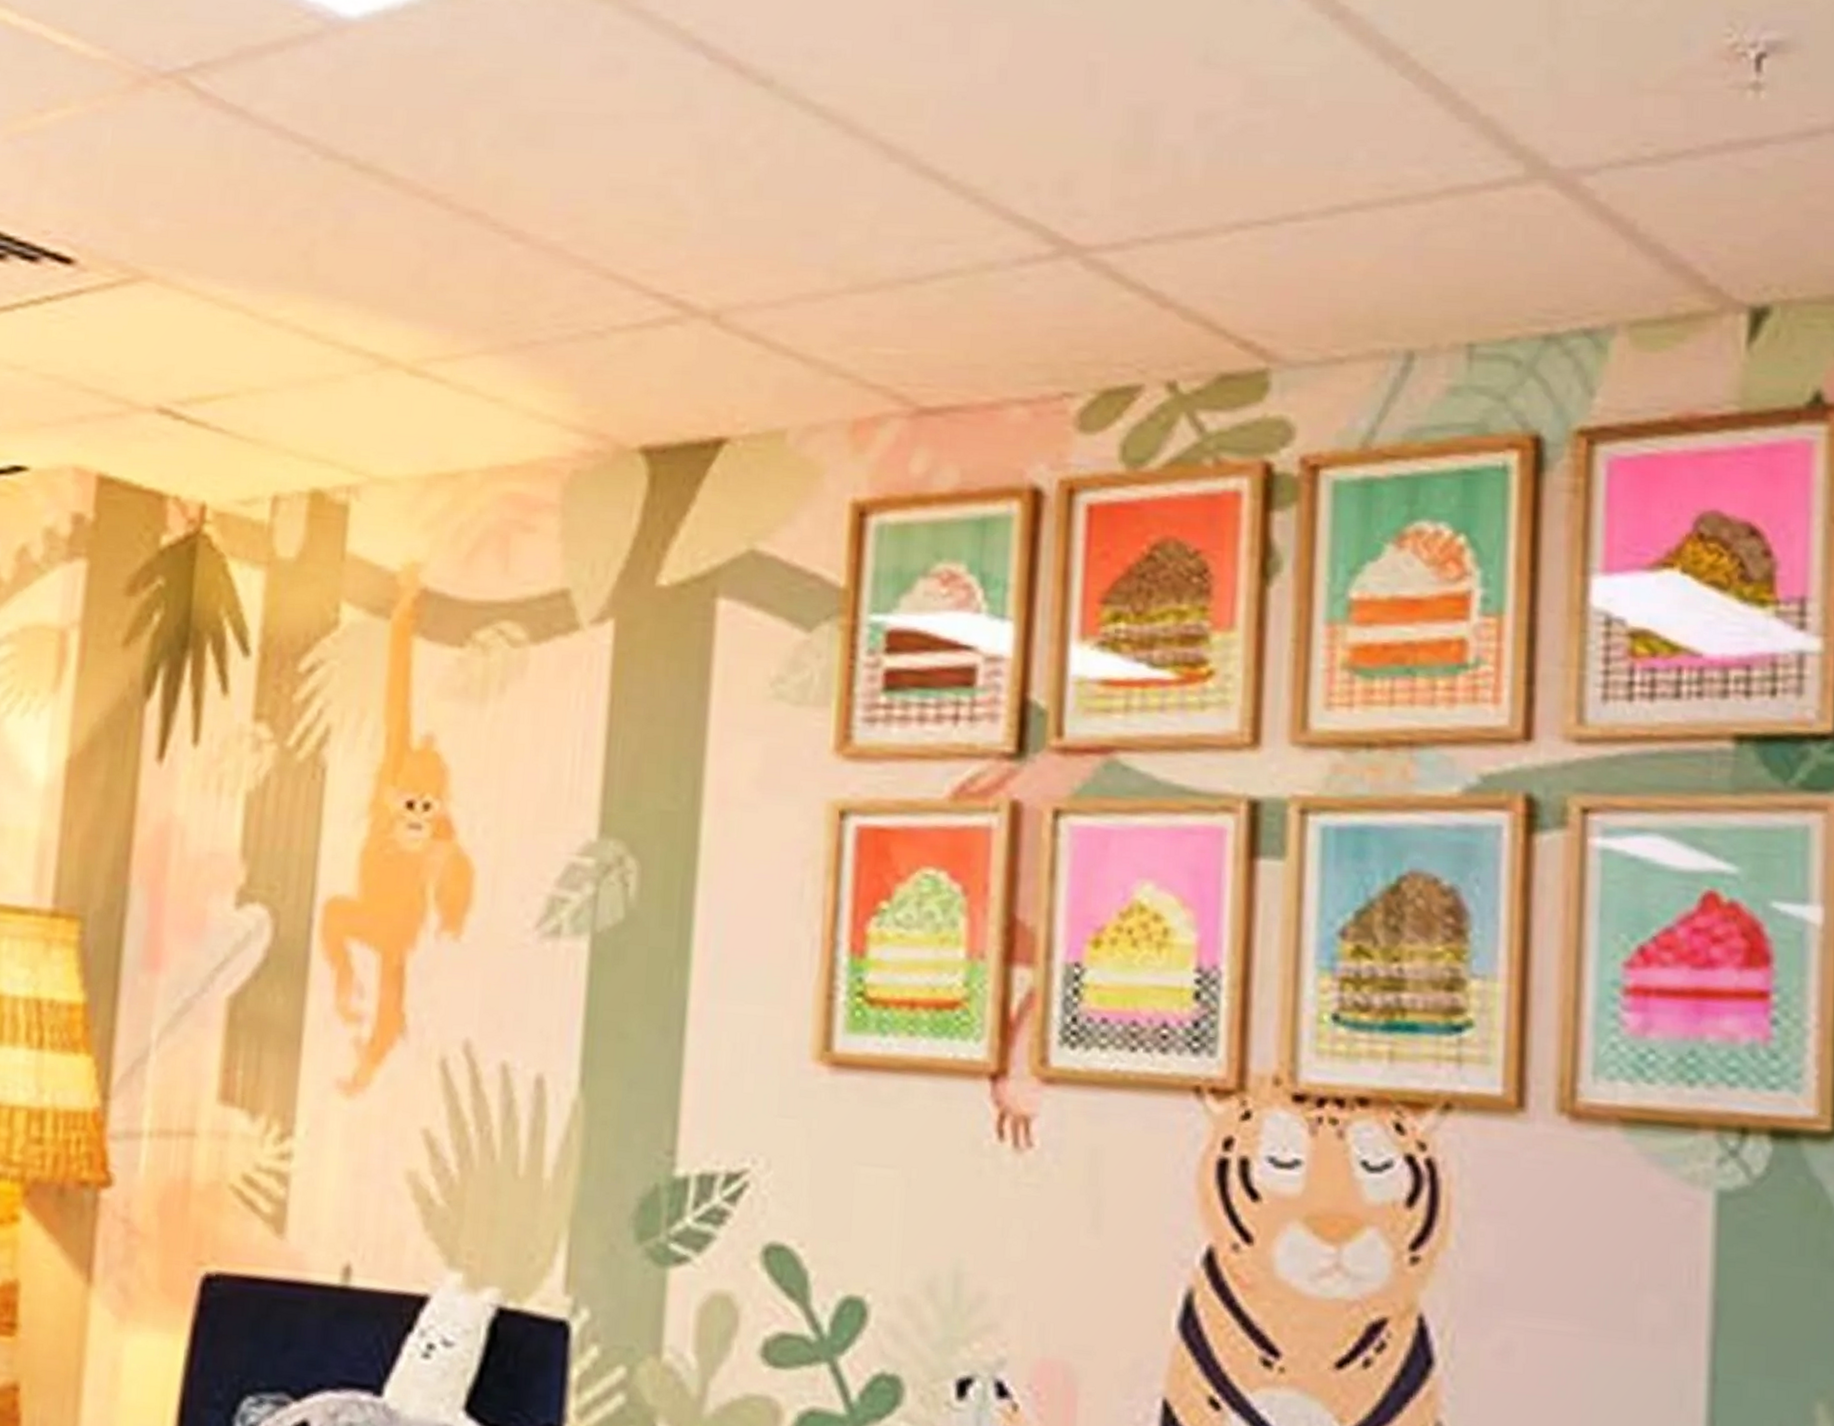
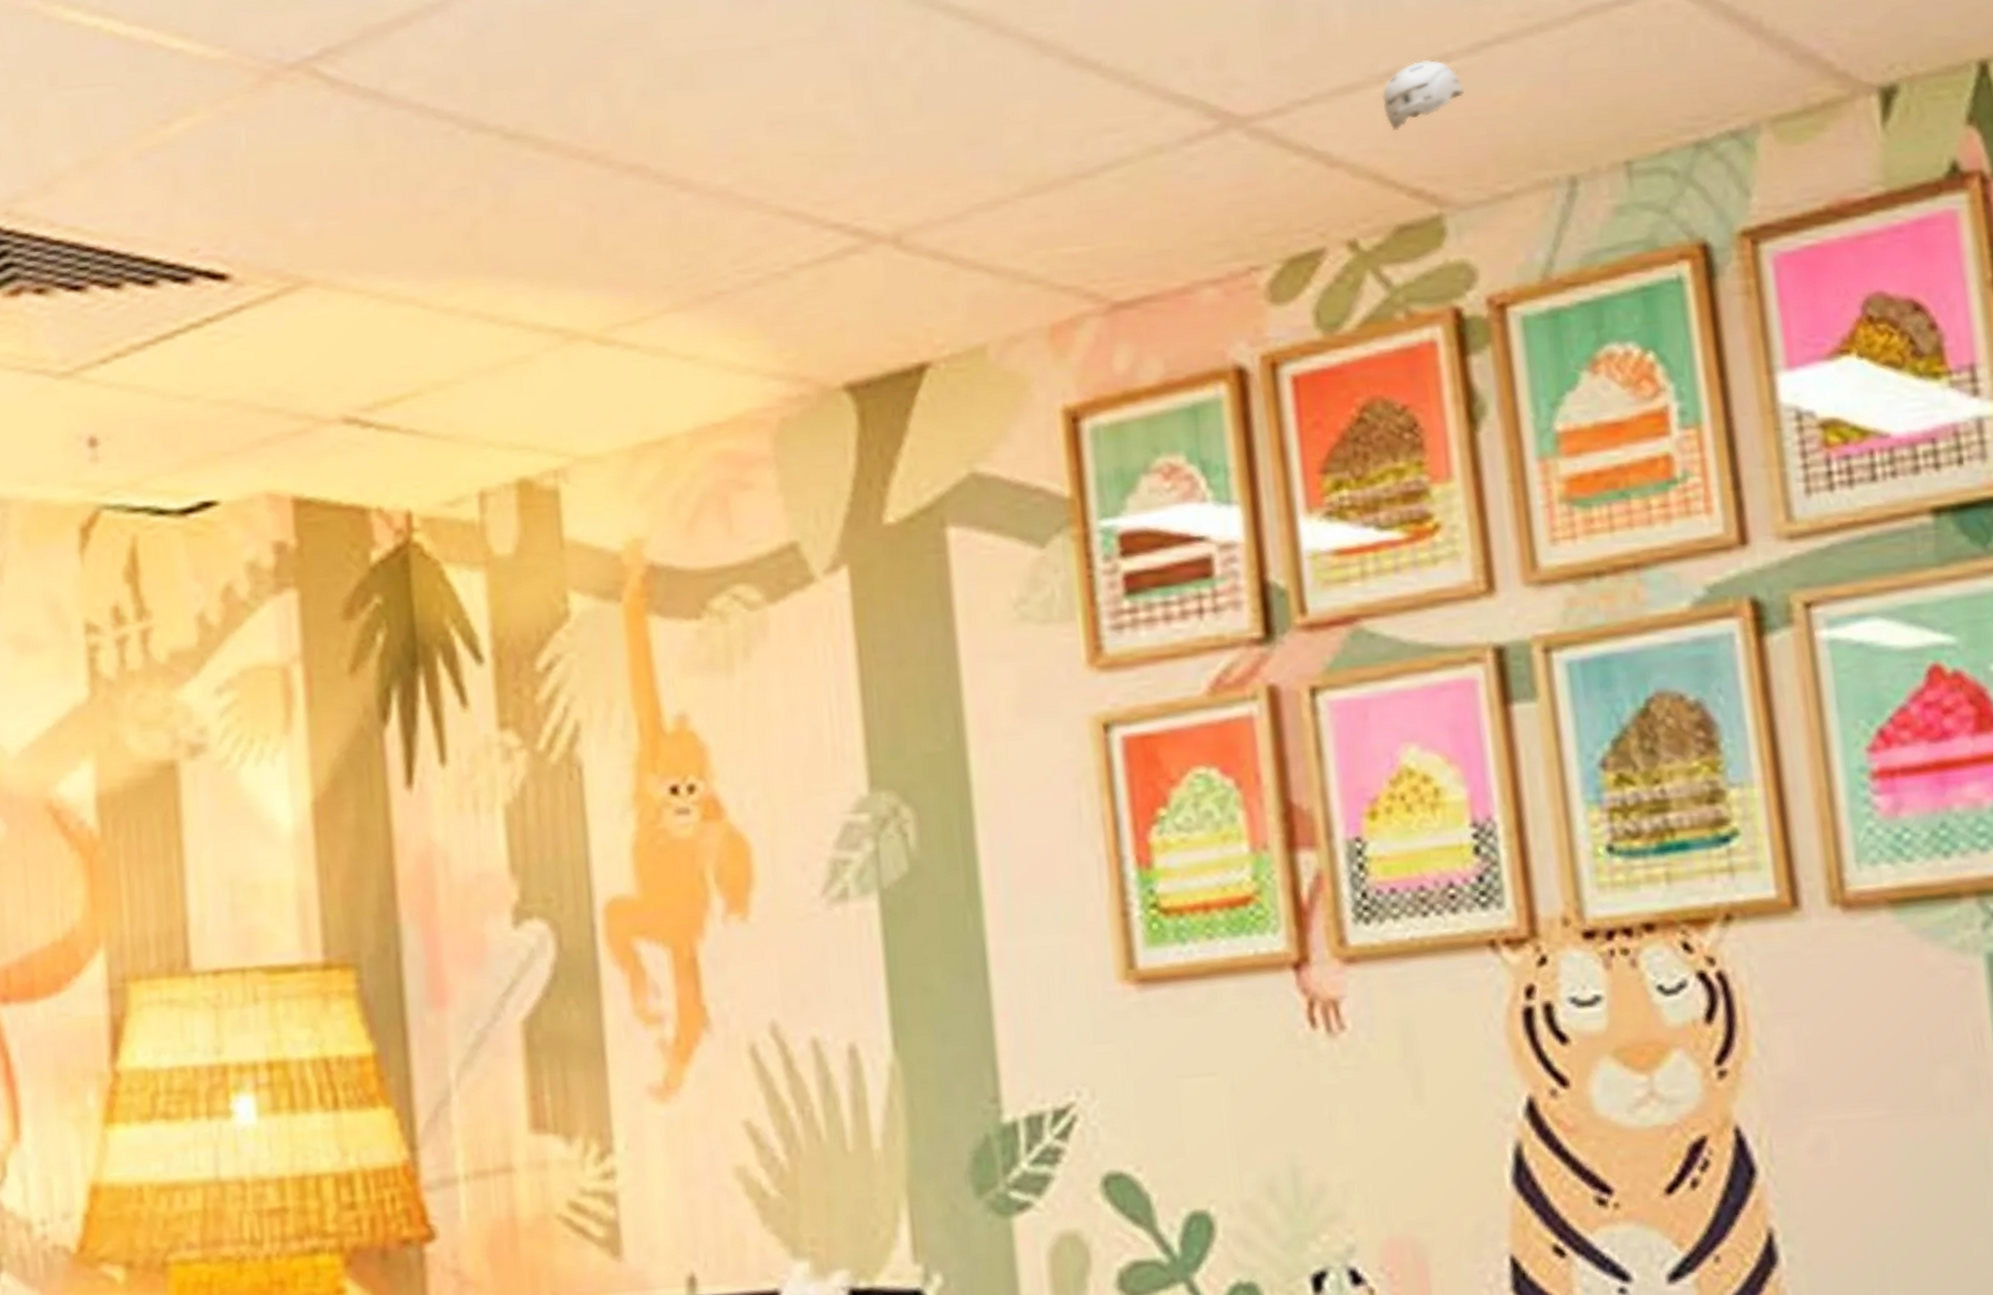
smoke detector: none [1225,216,1313,281] -> present [1382,60,1465,130]

